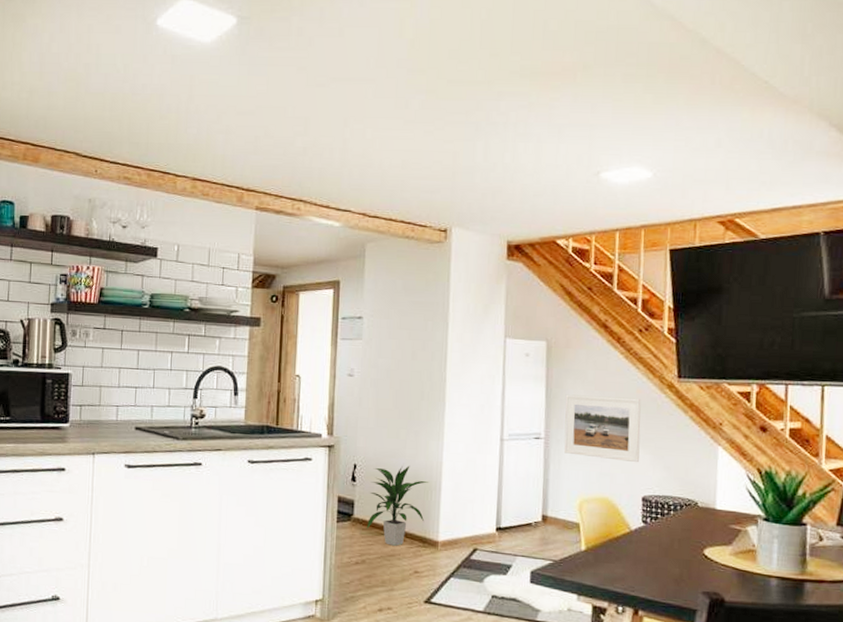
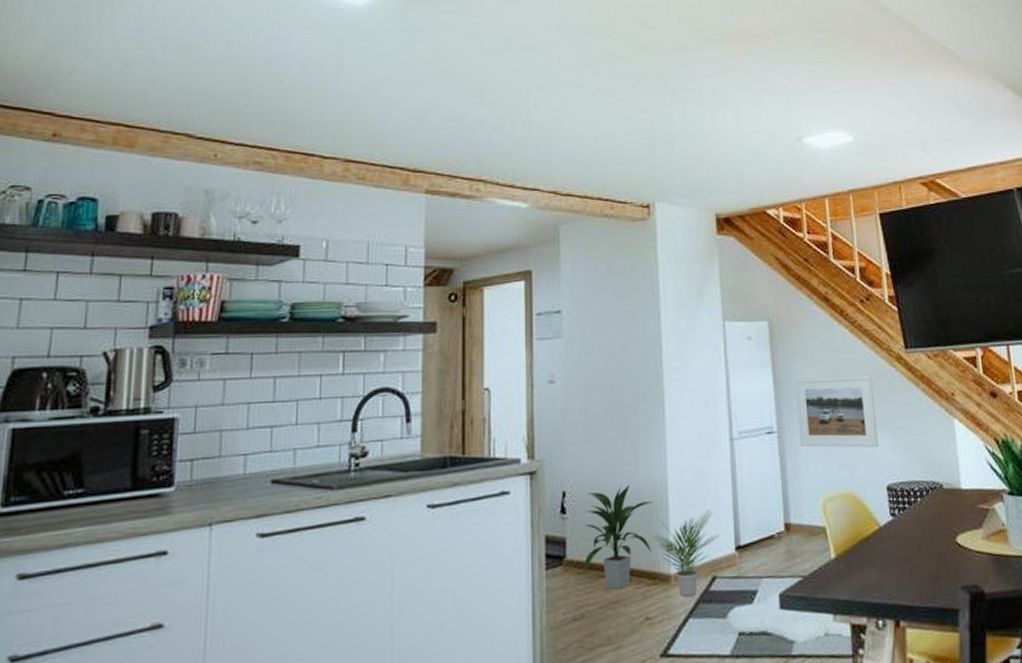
potted plant: none [425,494,483,561] -> present [652,510,720,598]

